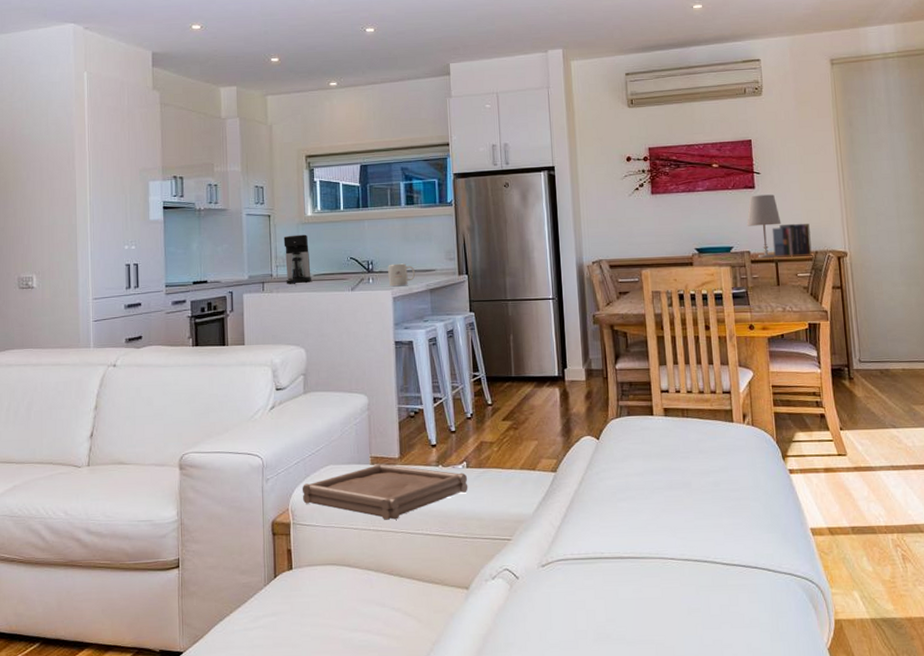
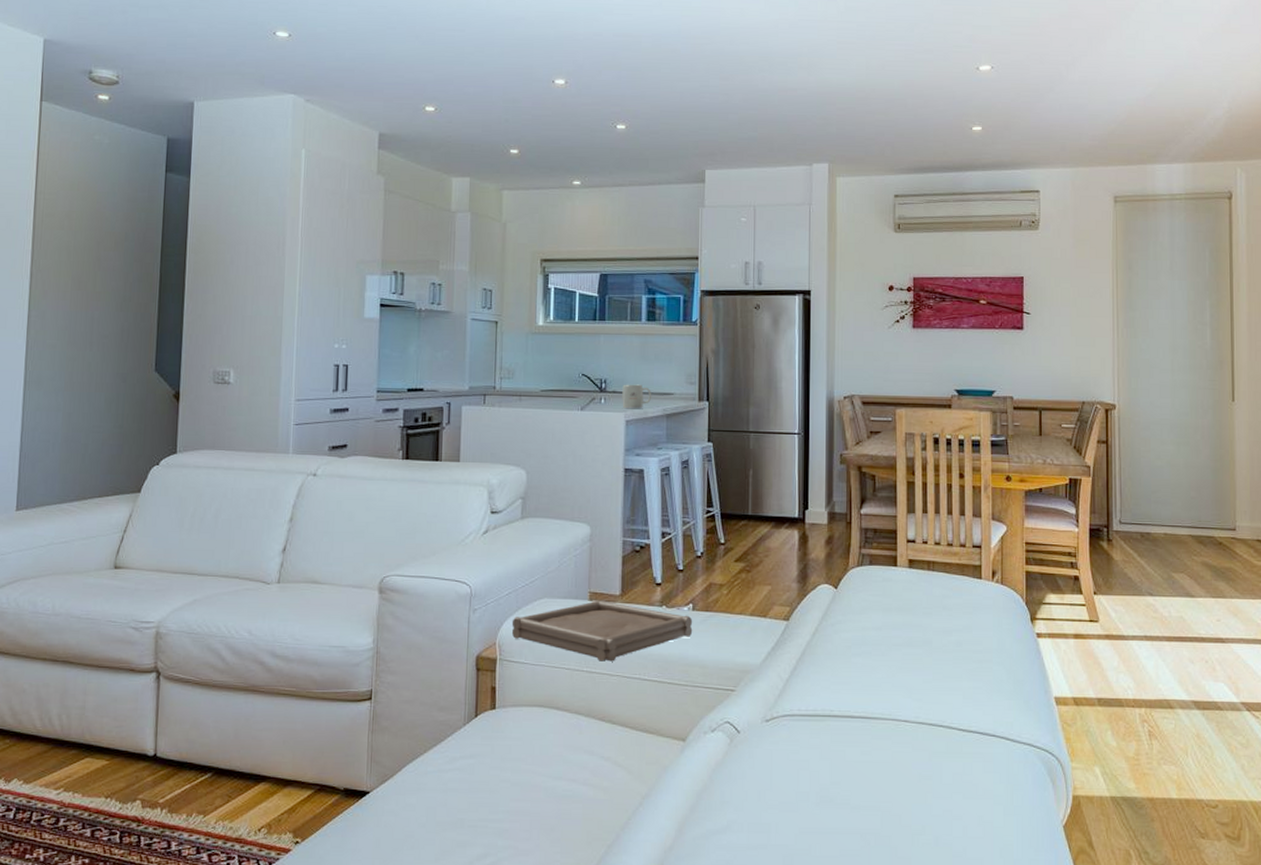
coffee maker: present [283,234,312,284] -> none [510,345,539,399]
table lamp: present [747,194,782,258] -> none [1012,337,1049,405]
books: present [772,223,812,257] -> none [1038,370,1079,406]

